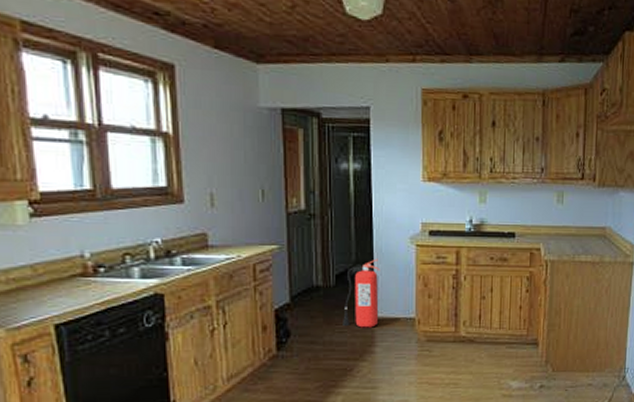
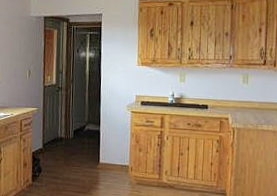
fire extinguisher: present [343,258,379,328] -> none [77,120,104,170]

